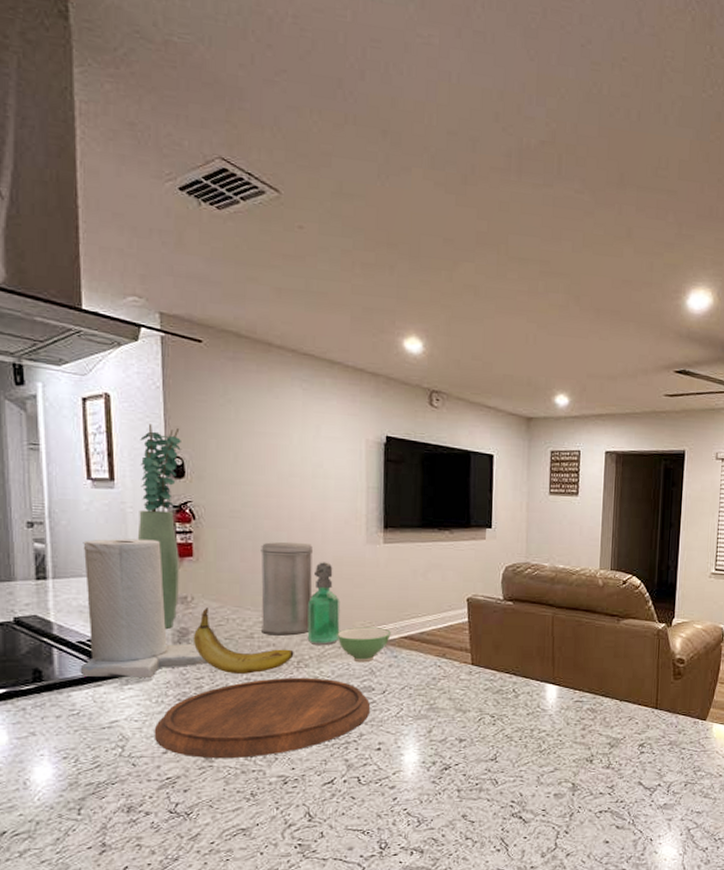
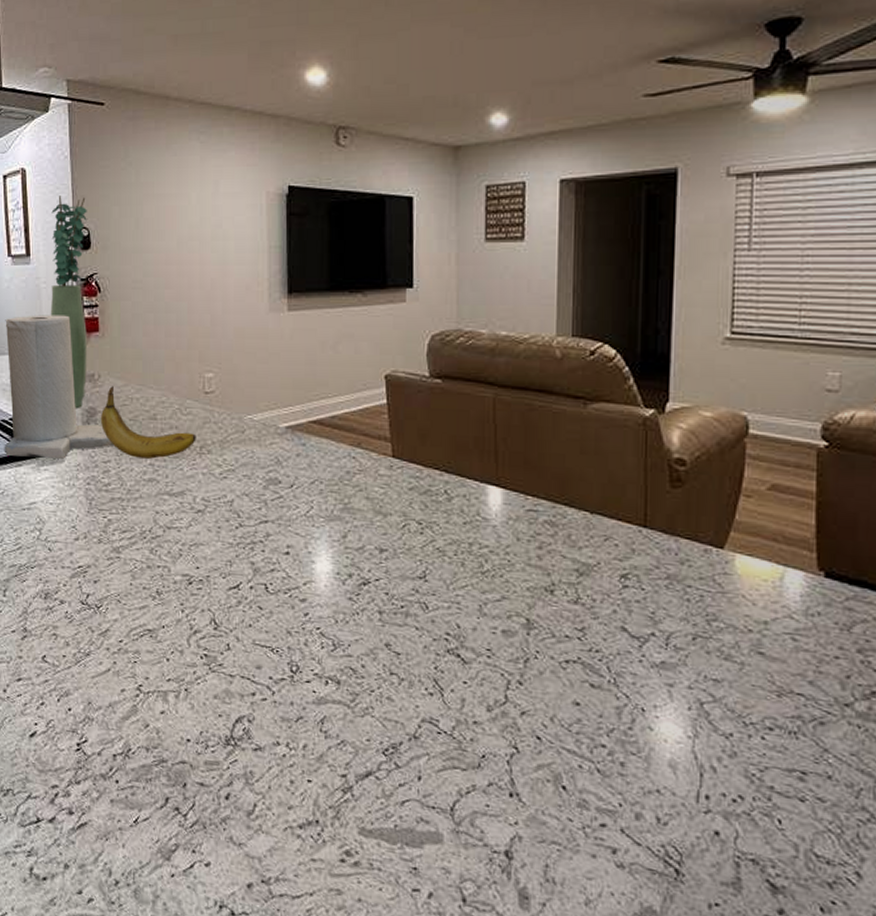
cutting board: present [155,677,371,758] -> none [68,464,278,551]
canister: present [260,541,313,637] -> none [162,312,214,419]
soap dispenser: present [307,562,341,646] -> none [209,334,243,430]
bowl: present [335,627,391,663] -> none [238,409,298,451]

